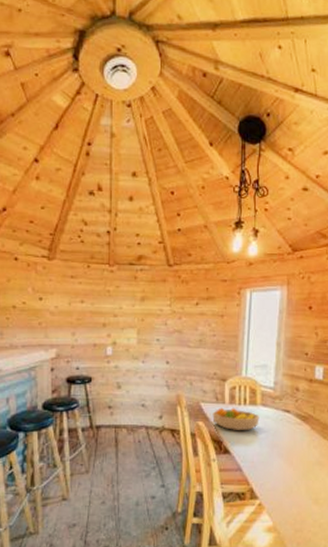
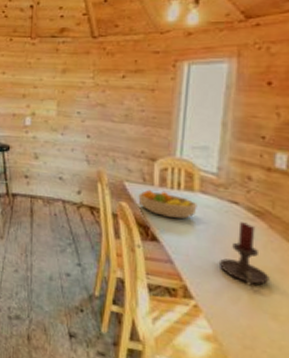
candle holder: none [276,427,312,480] -> present [218,222,270,286]

